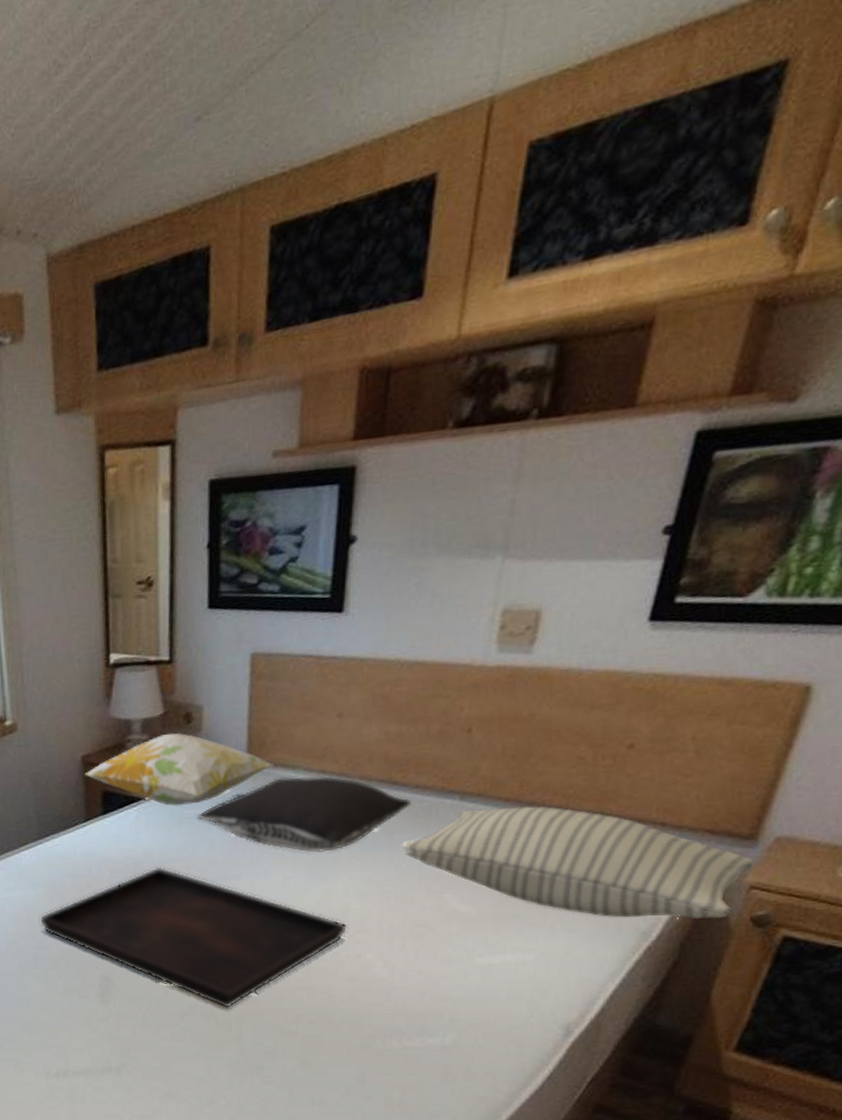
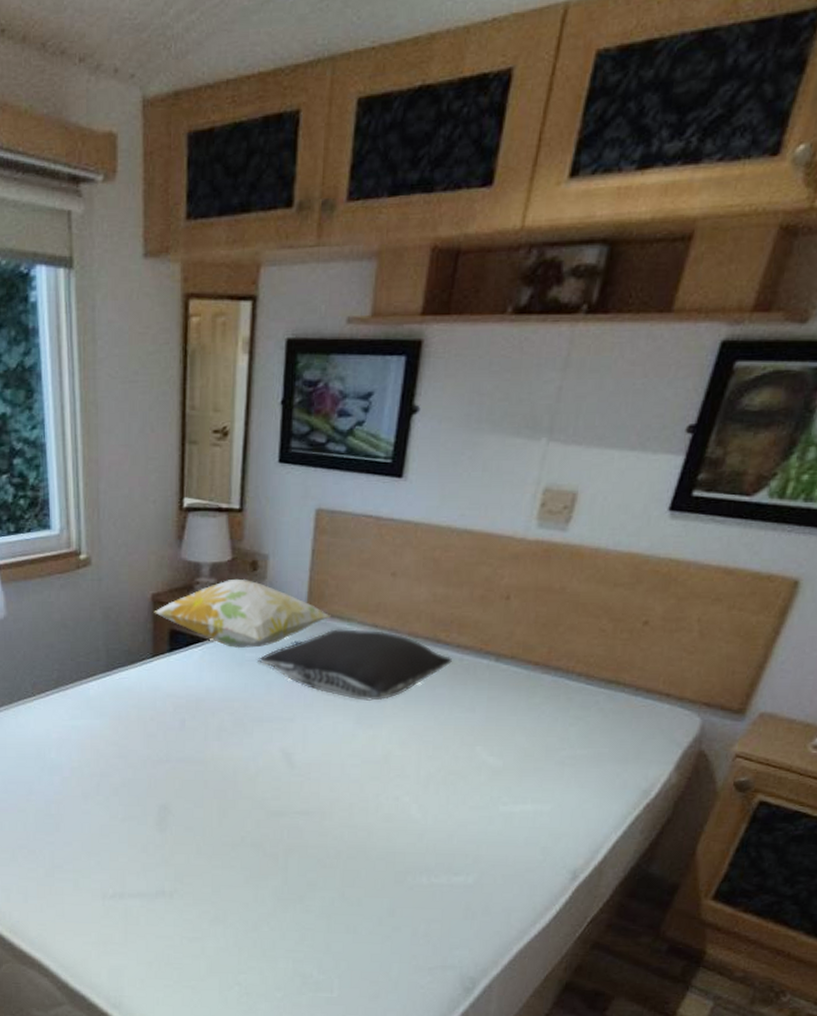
serving tray: present [39,866,348,1008] -> none [103,705,389,841]
pillow: present [403,806,754,920] -> none [442,670,741,783]

